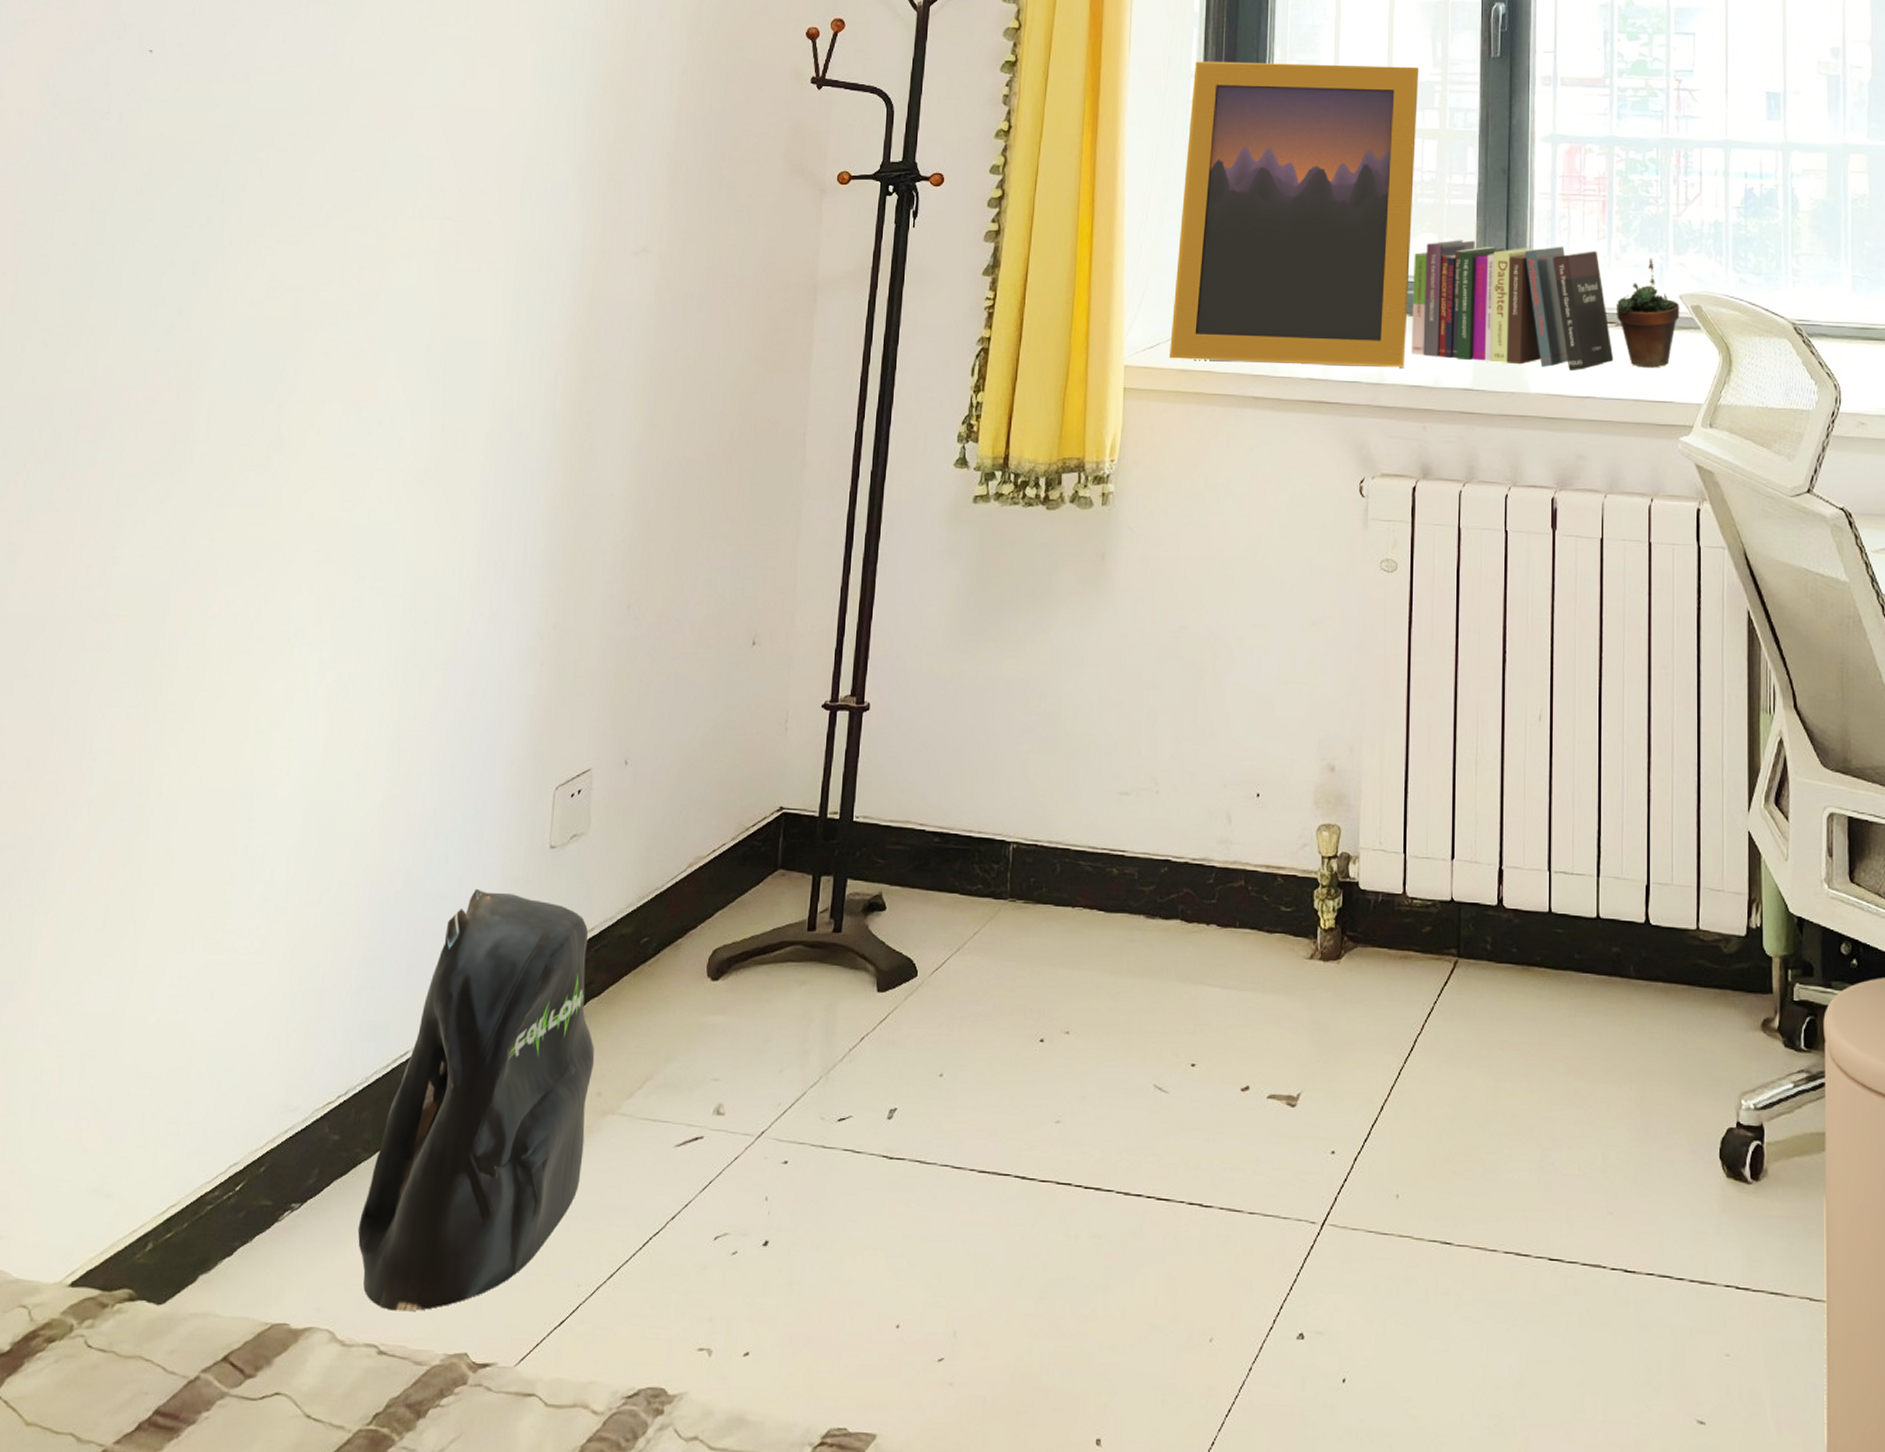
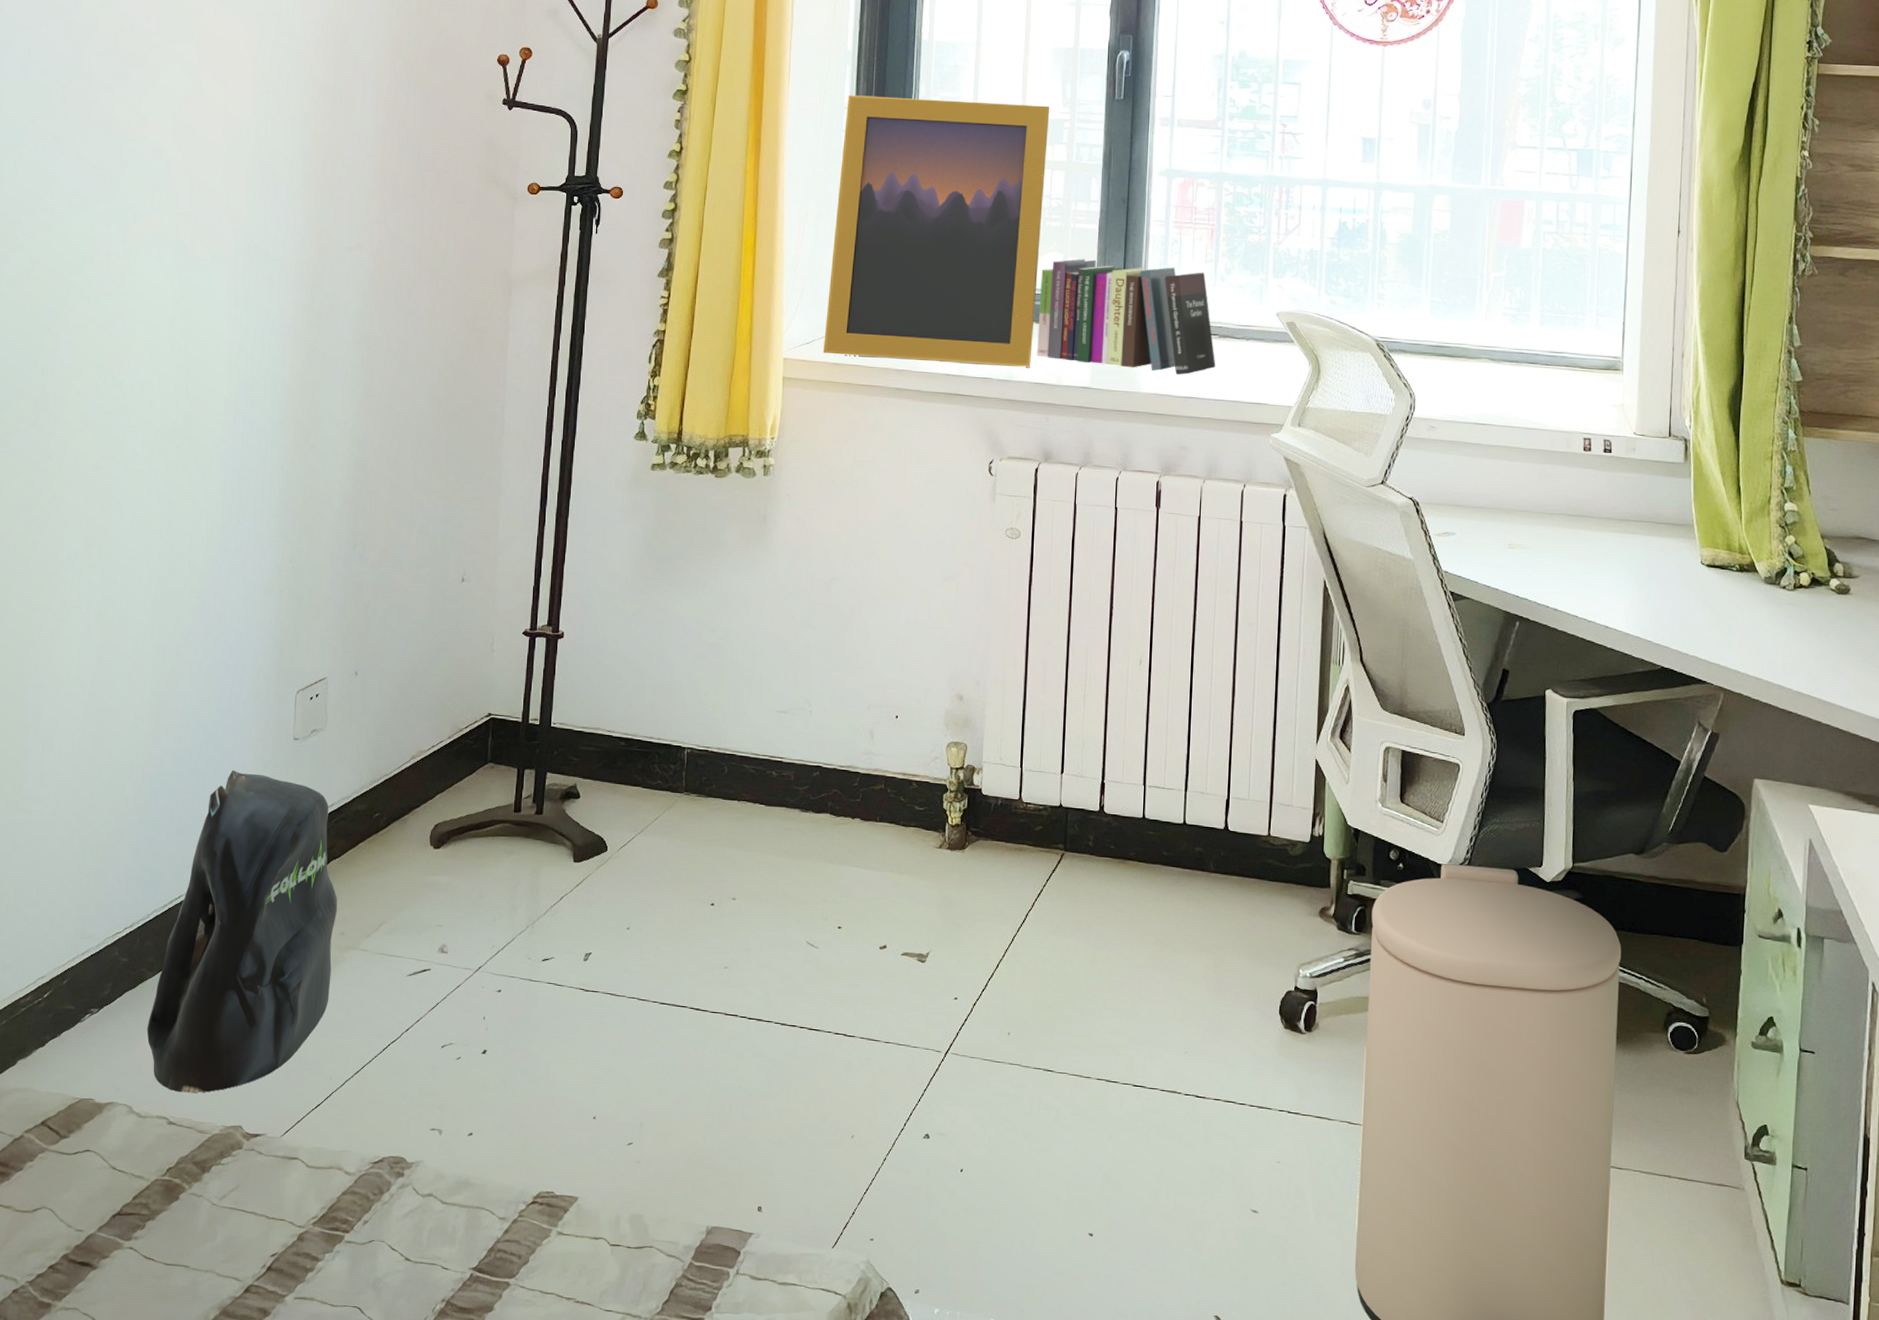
succulent plant: present [1616,258,1680,368] -> none [1219,280,1277,375]

